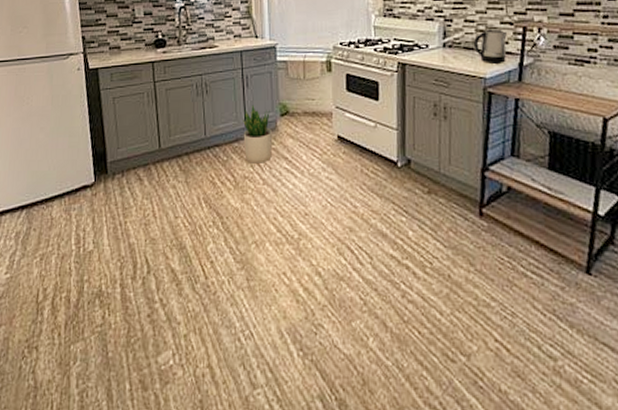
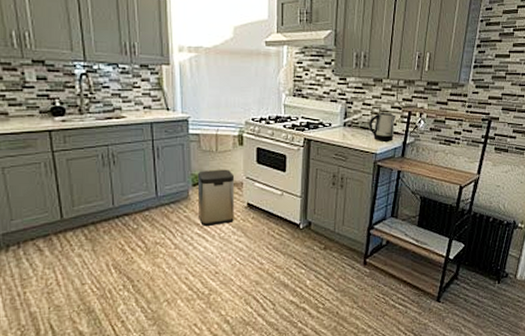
planter: present [242,105,272,163] -> none [152,175,184,230]
pedal bin: none [285,97,324,160] -> present [197,169,235,226]

